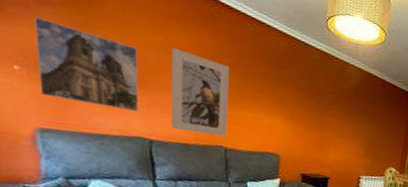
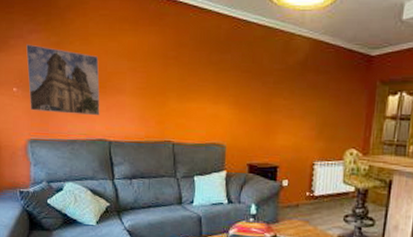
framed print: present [171,48,230,137] -> none [125,51,175,131]

